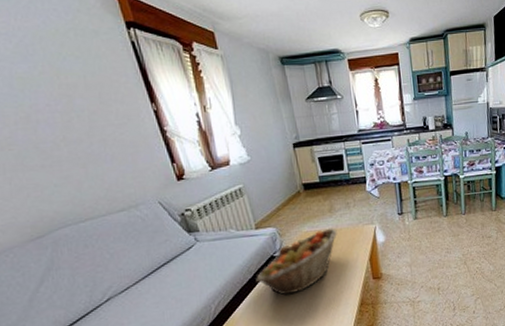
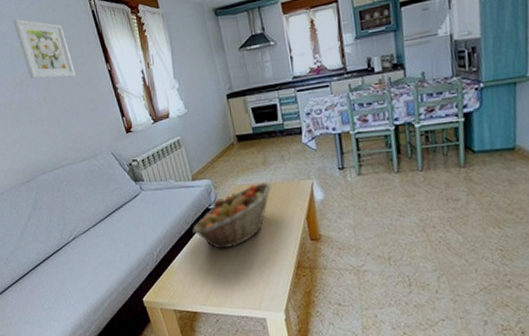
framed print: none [12,38,109,116] -> present [12,18,75,79]

